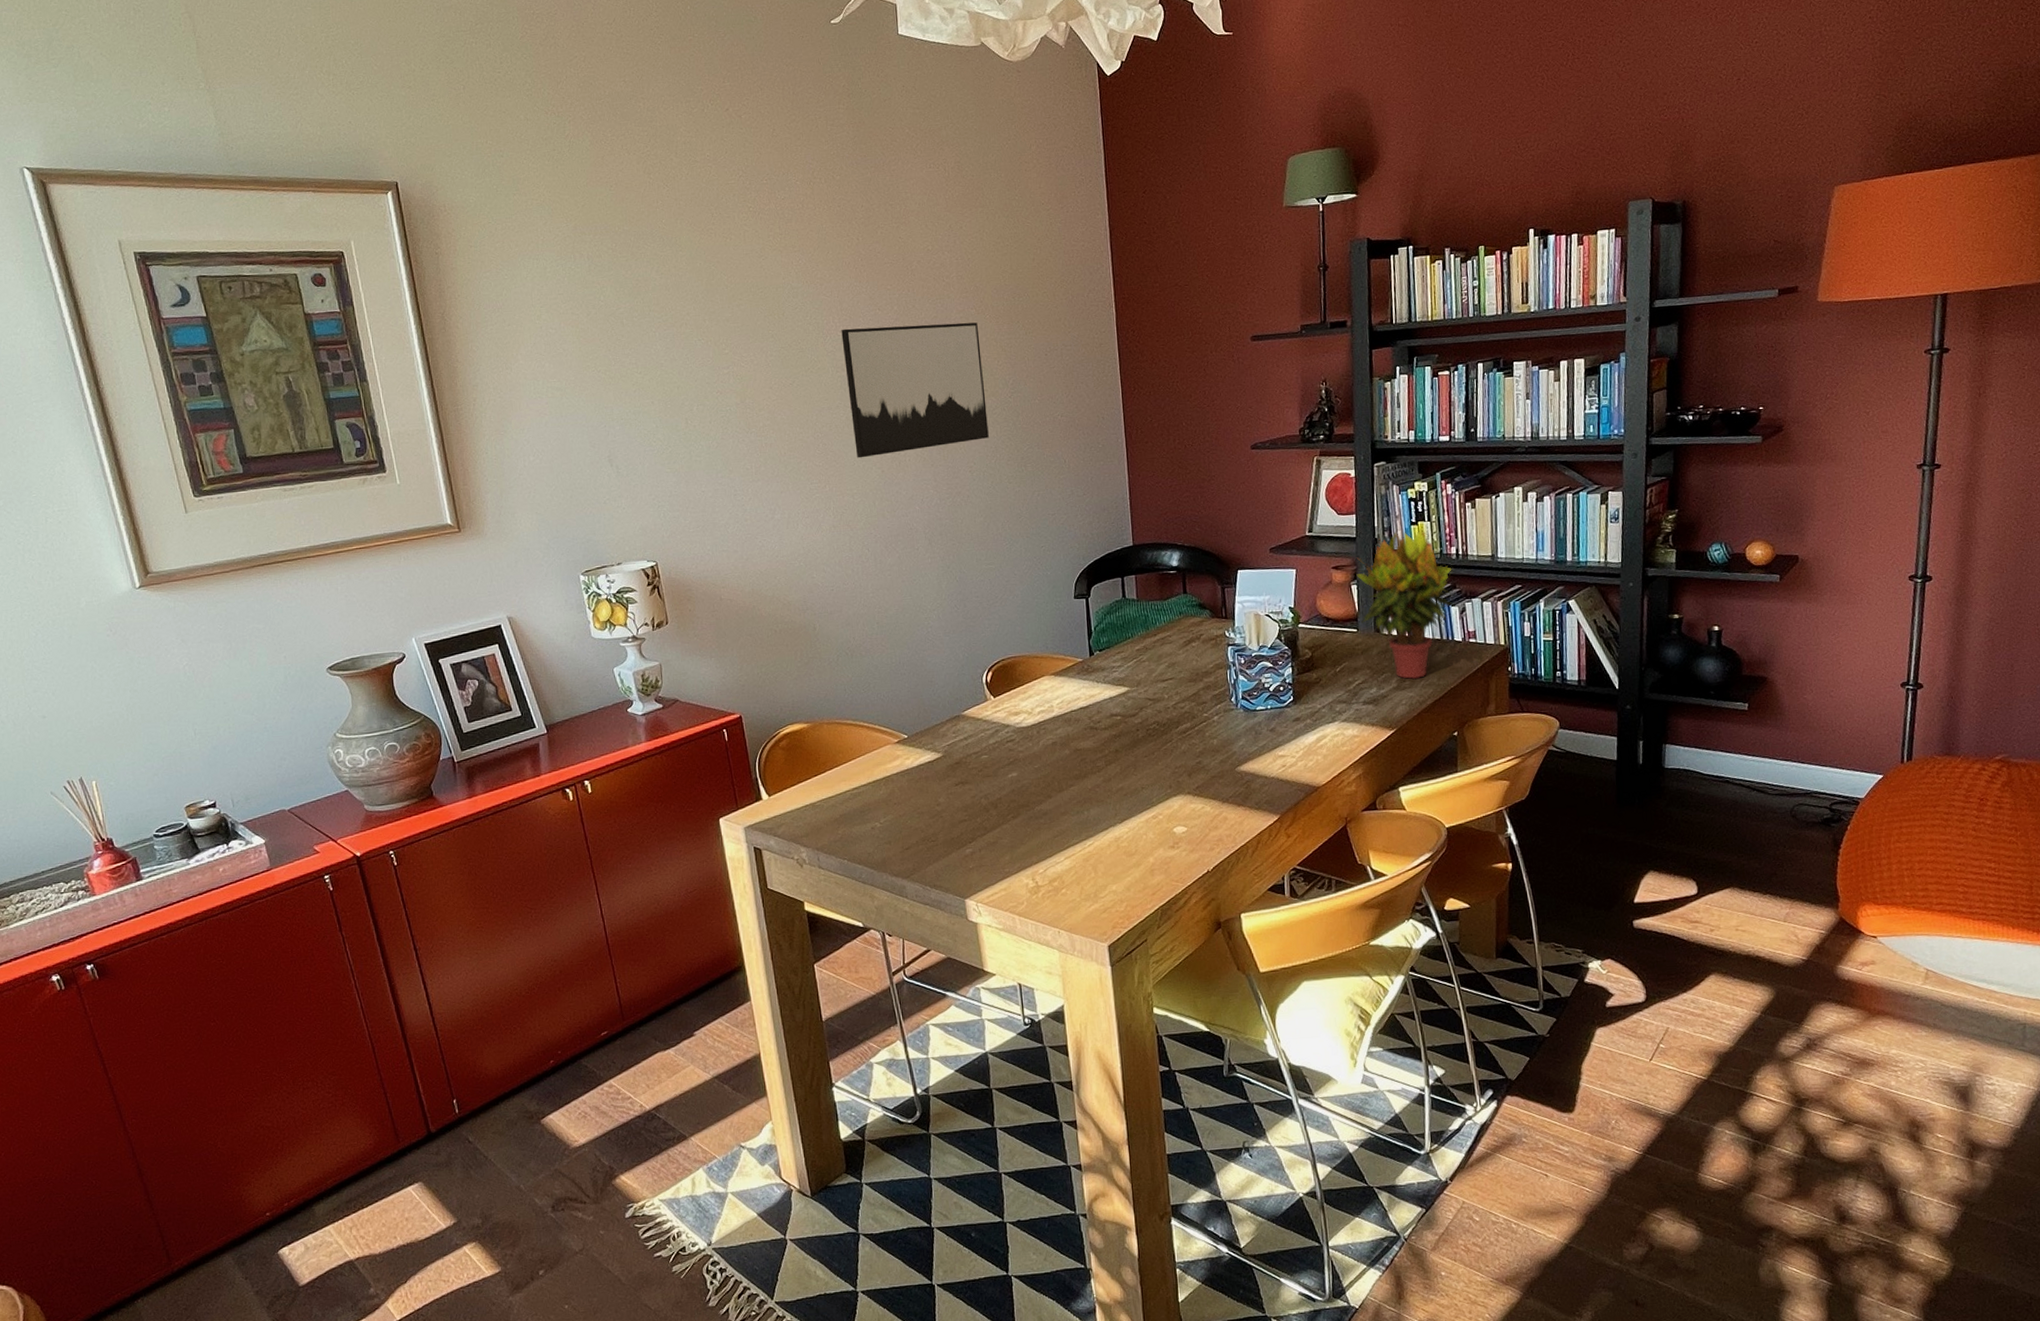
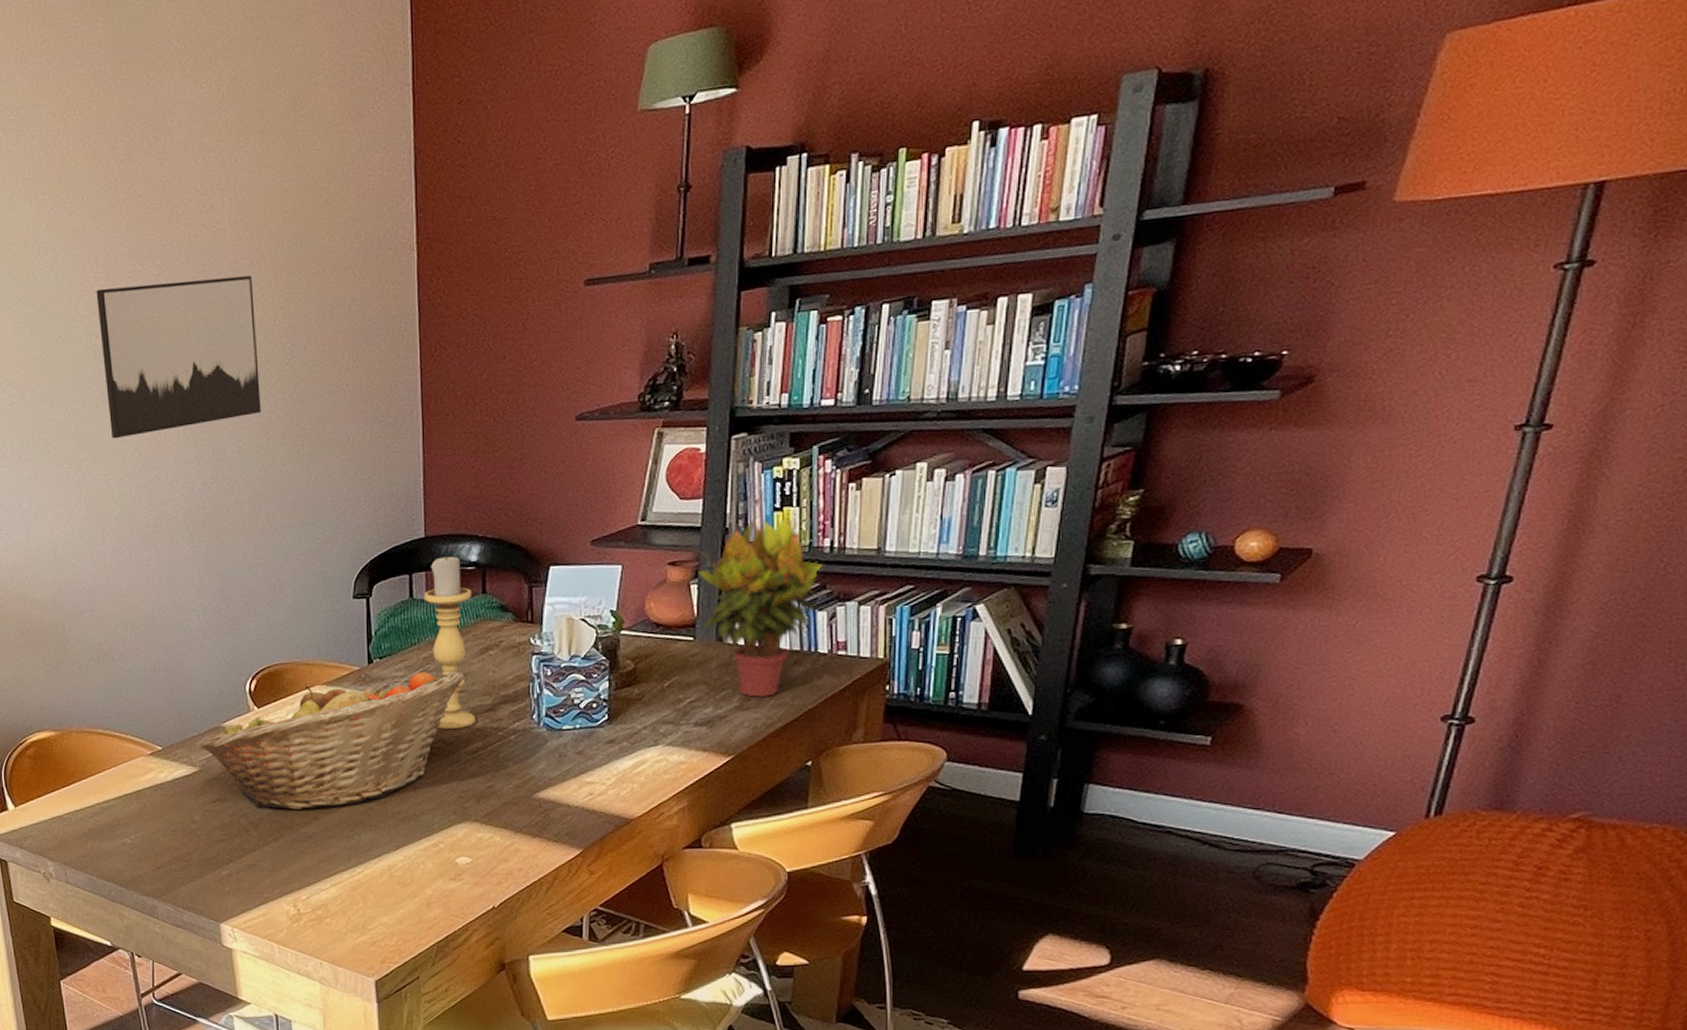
fruit basket: none [943,661,1173,789] -> present [200,671,464,810]
candle holder: none [1134,561,1184,713] -> present [424,555,476,729]

